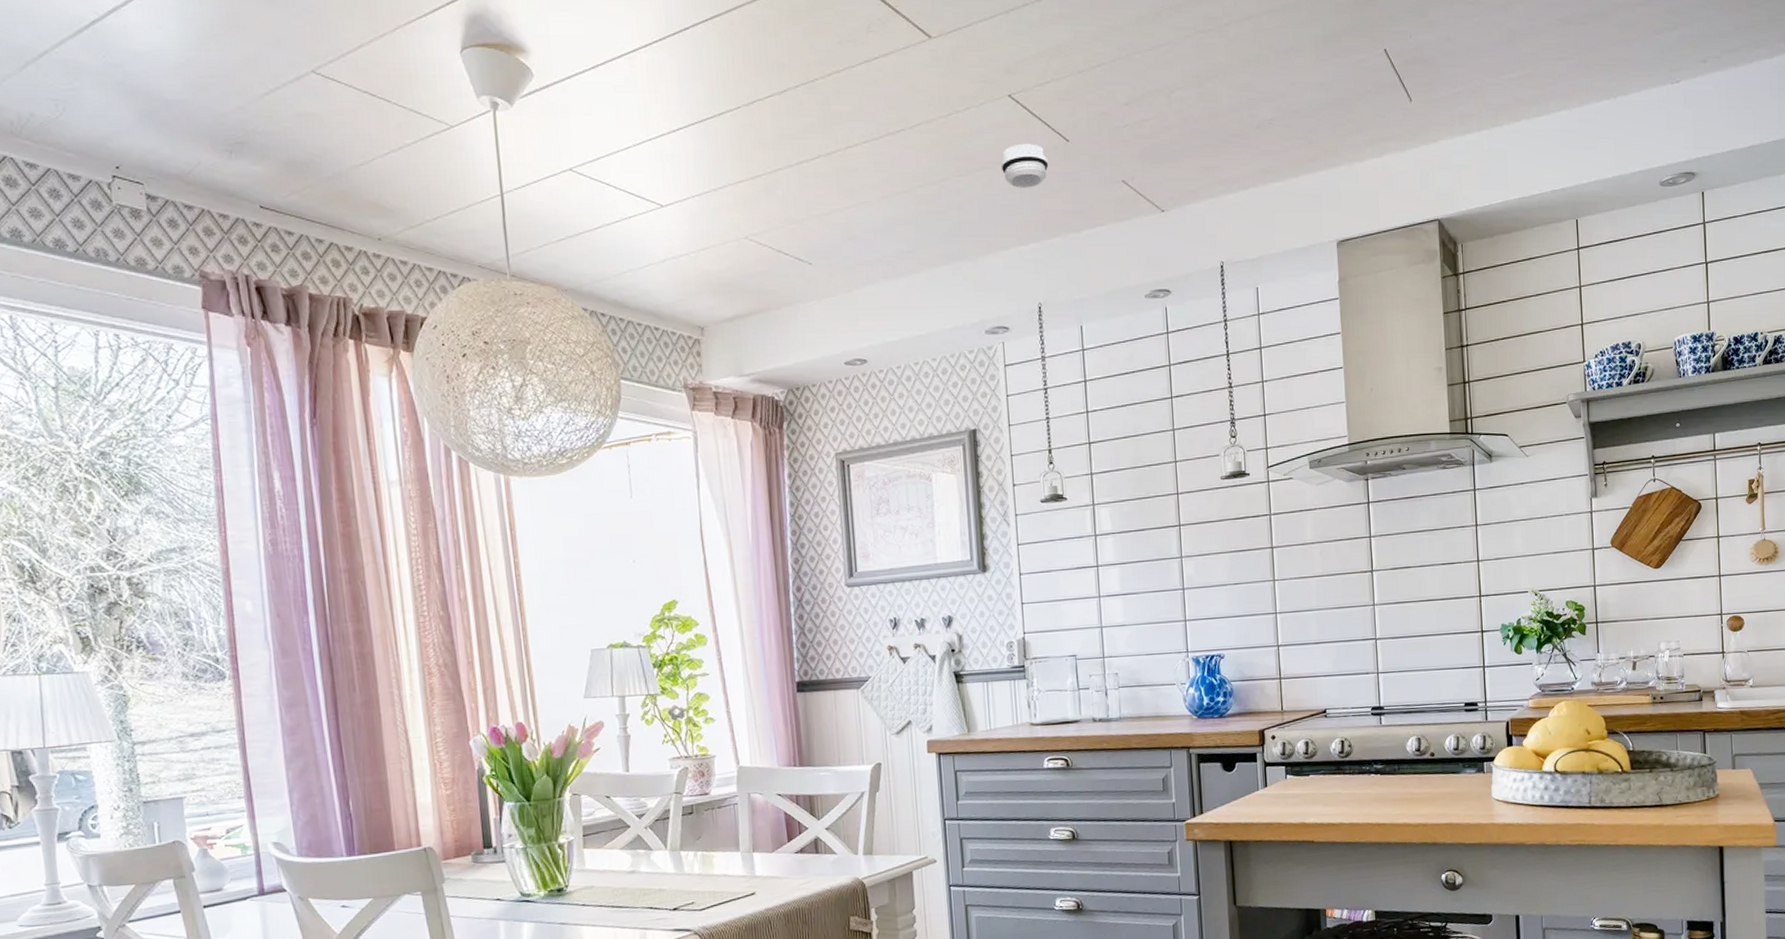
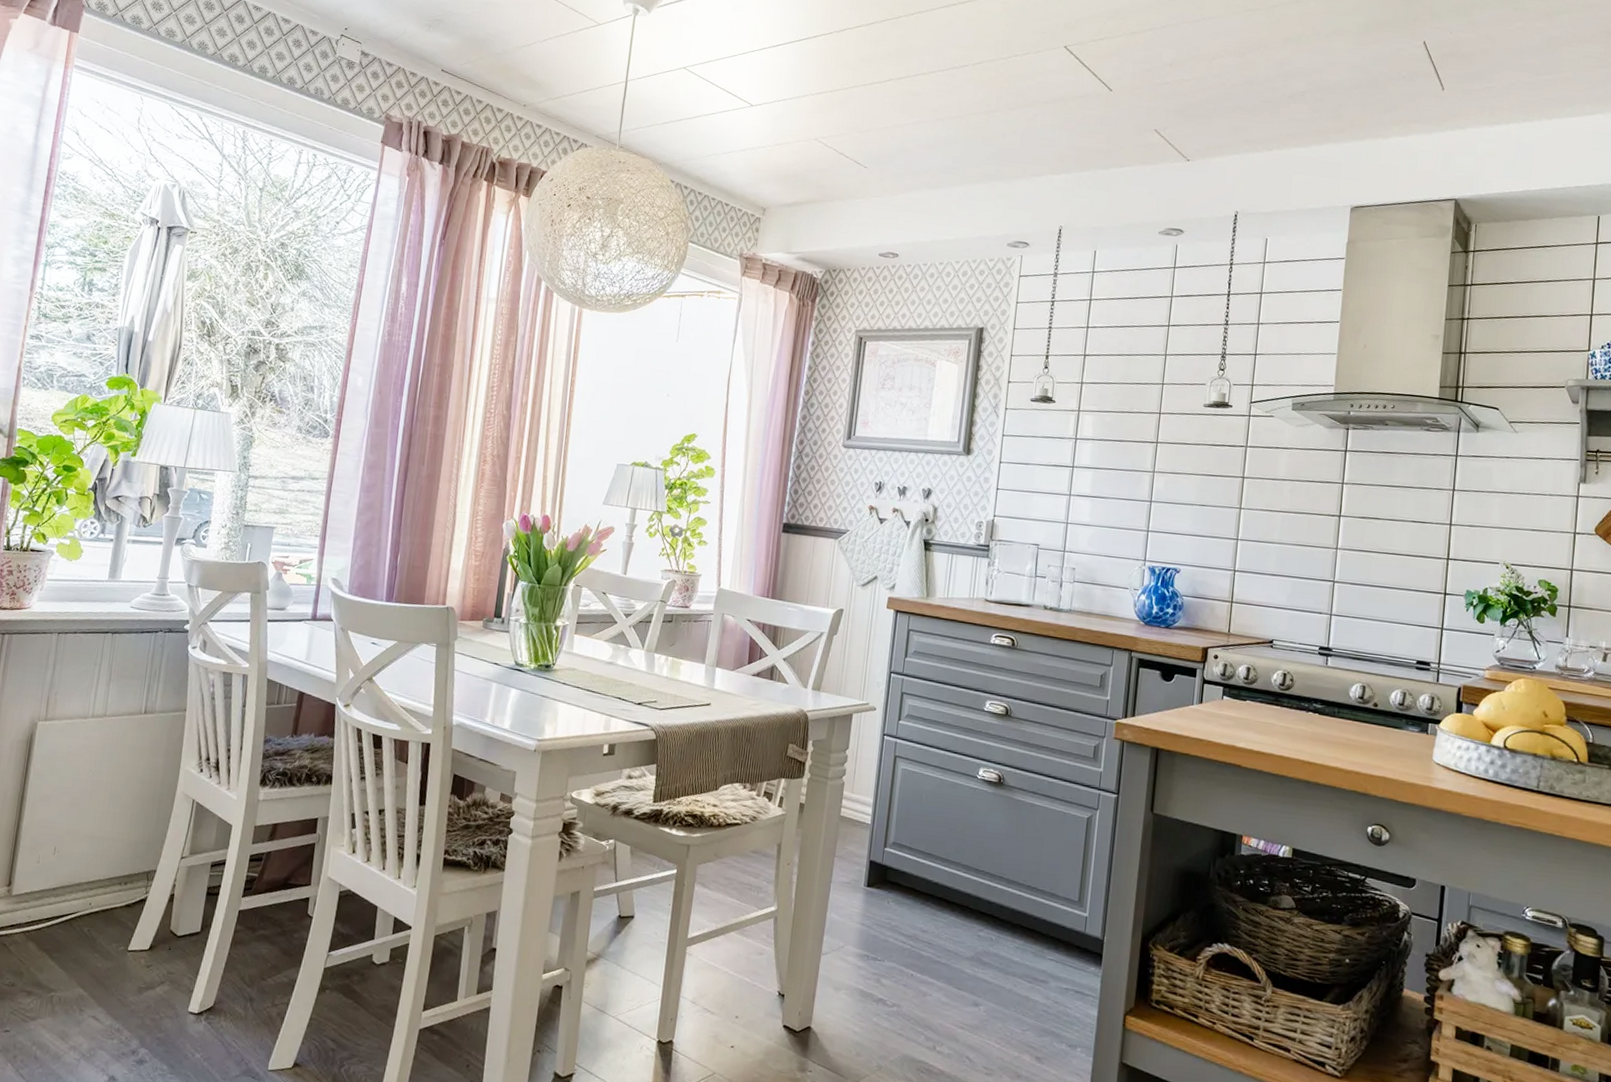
smoke detector: present [1000,143,1049,188] -> none [1046,88,1091,127]

